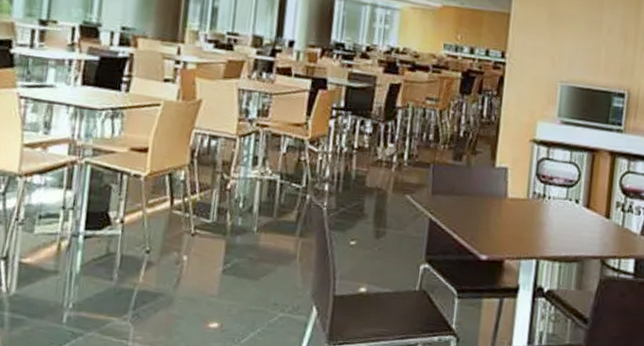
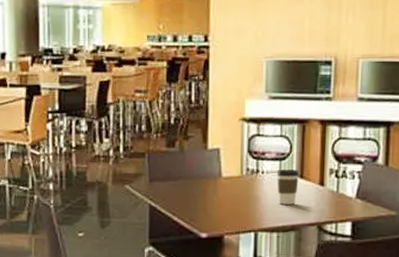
coffee cup: none [562,197,586,235] -> present [277,170,299,205]

